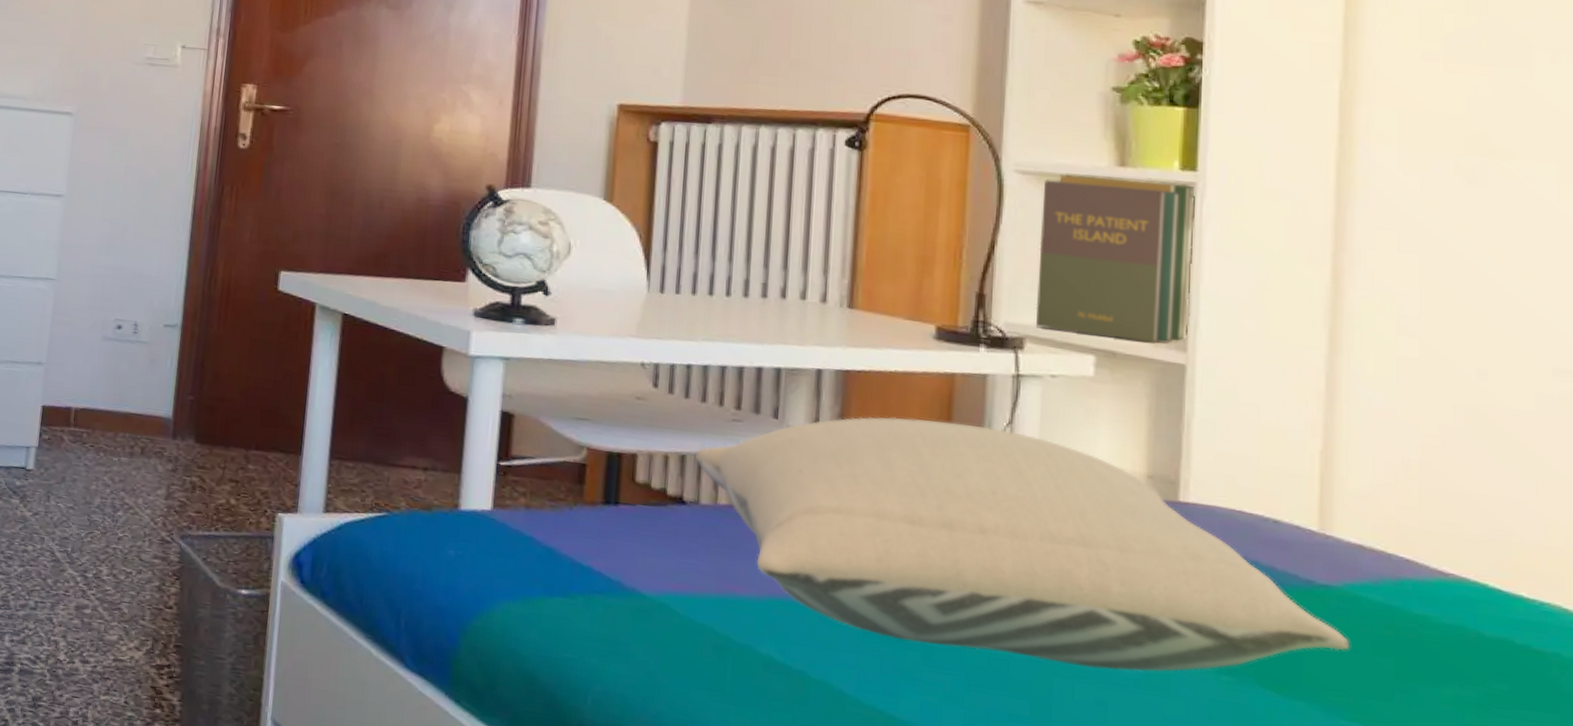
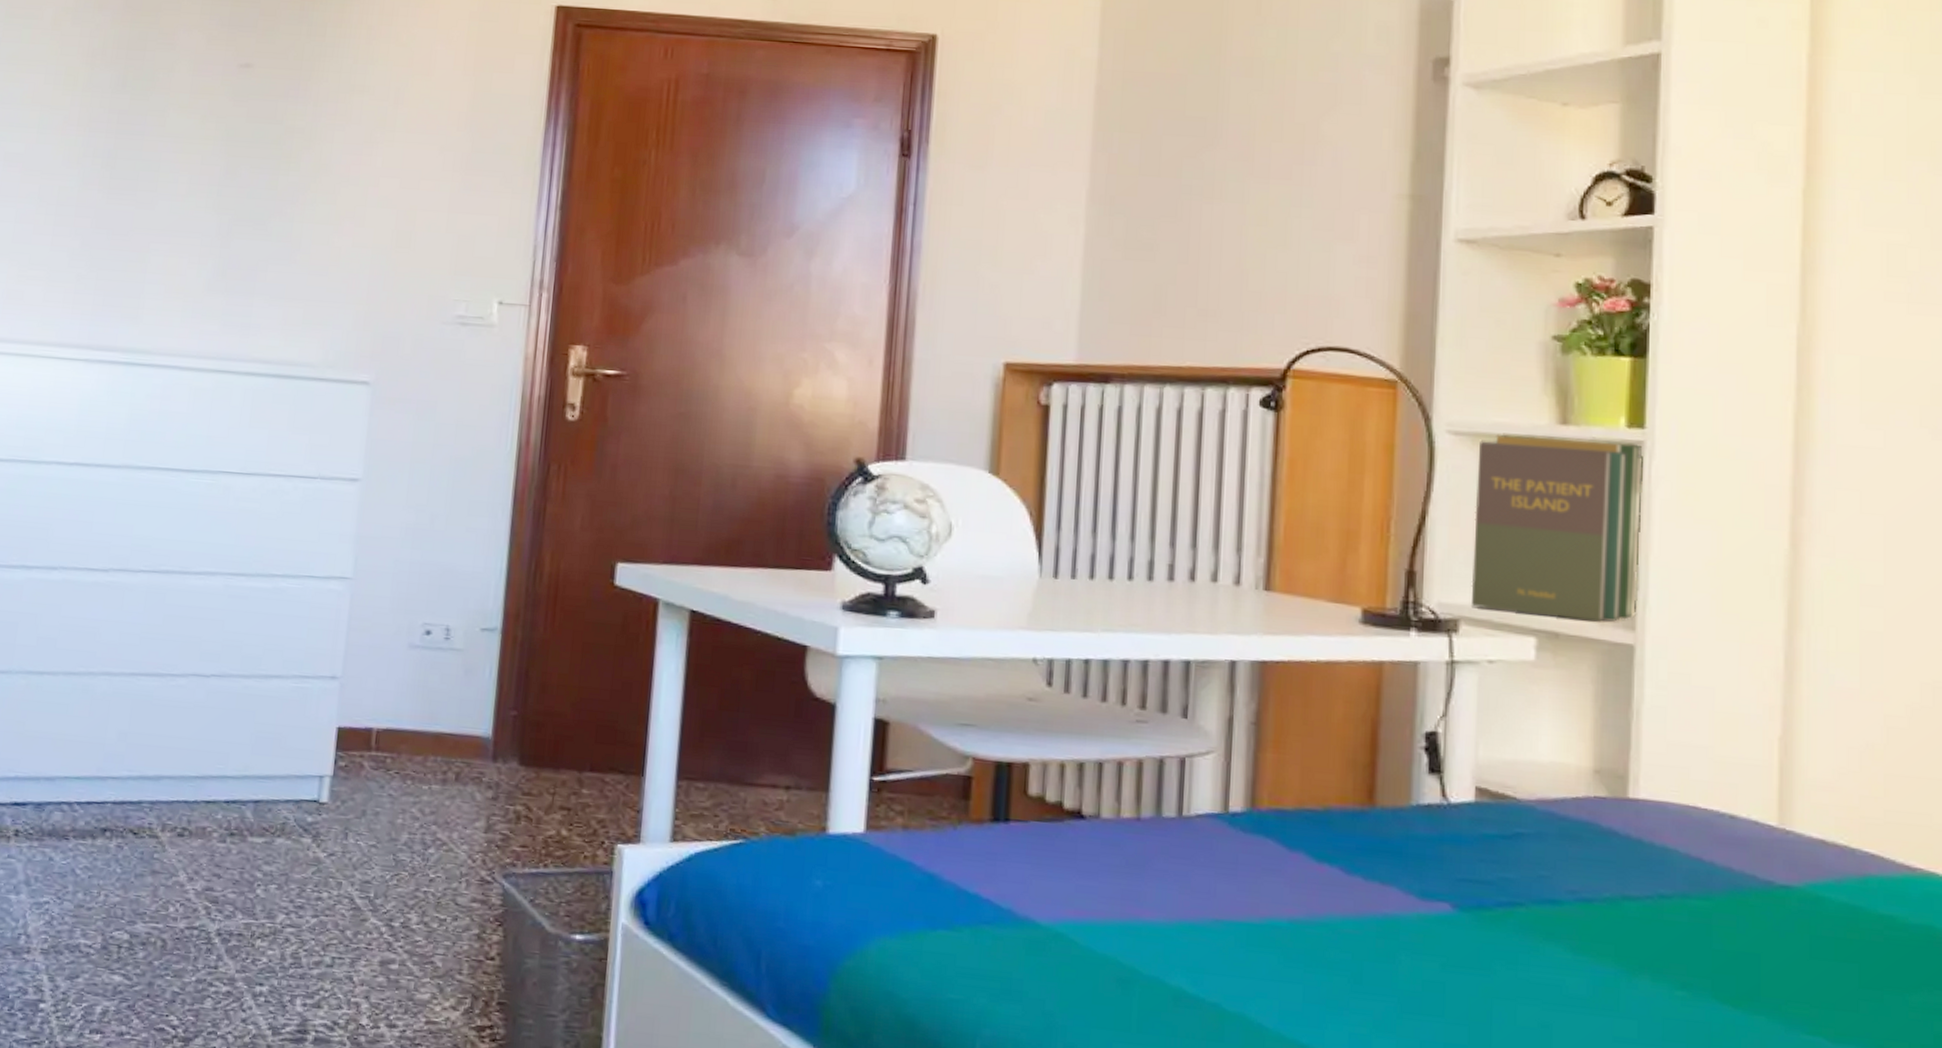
pillow: present [695,416,1350,672] -> none [1095,712,1813,989]

